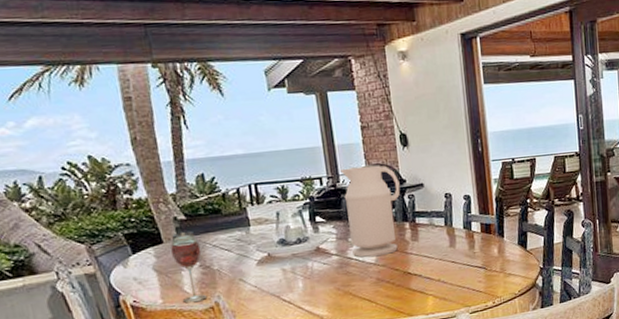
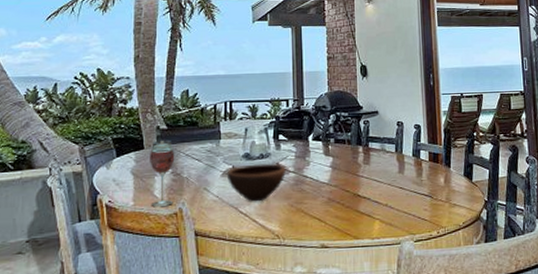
bowl: none [262,248,328,288] -> present [226,163,286,202]
water jug: present [340,165,400,257] -> none [306,91,357,177]

